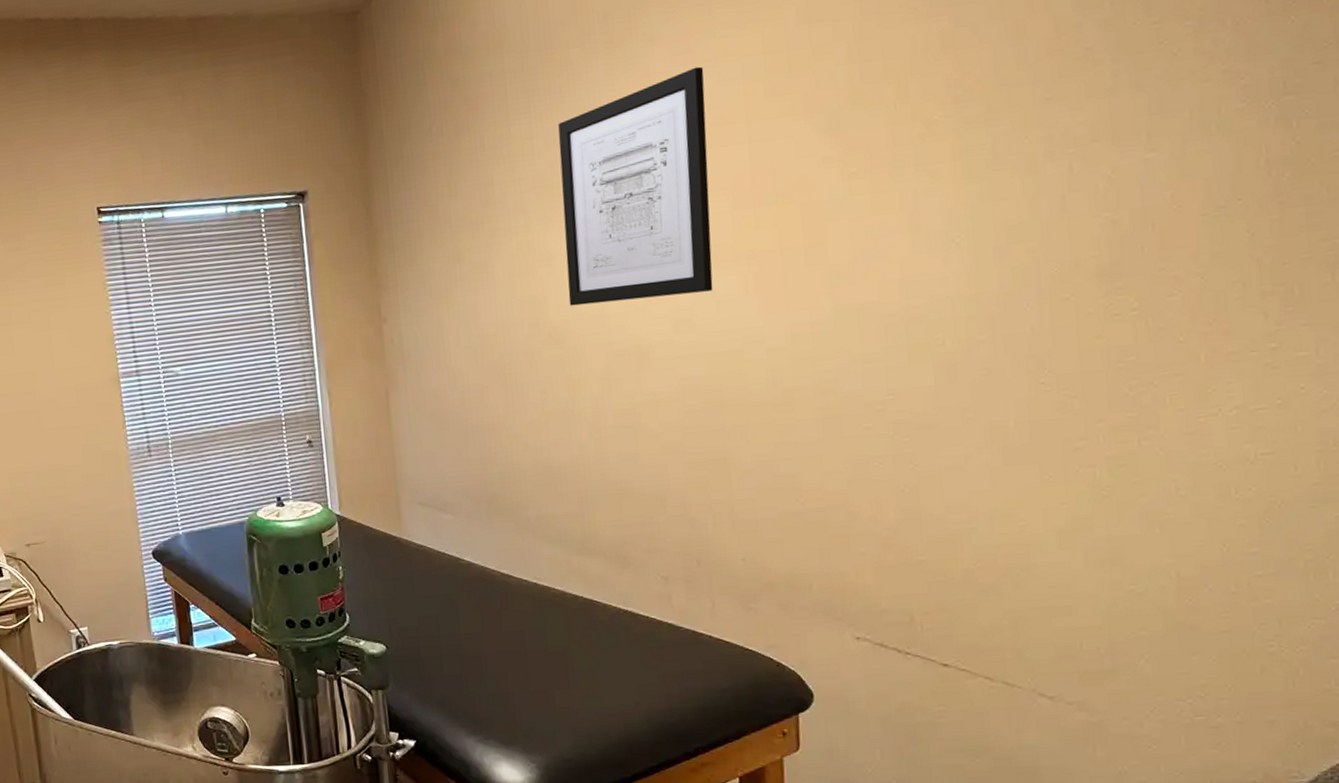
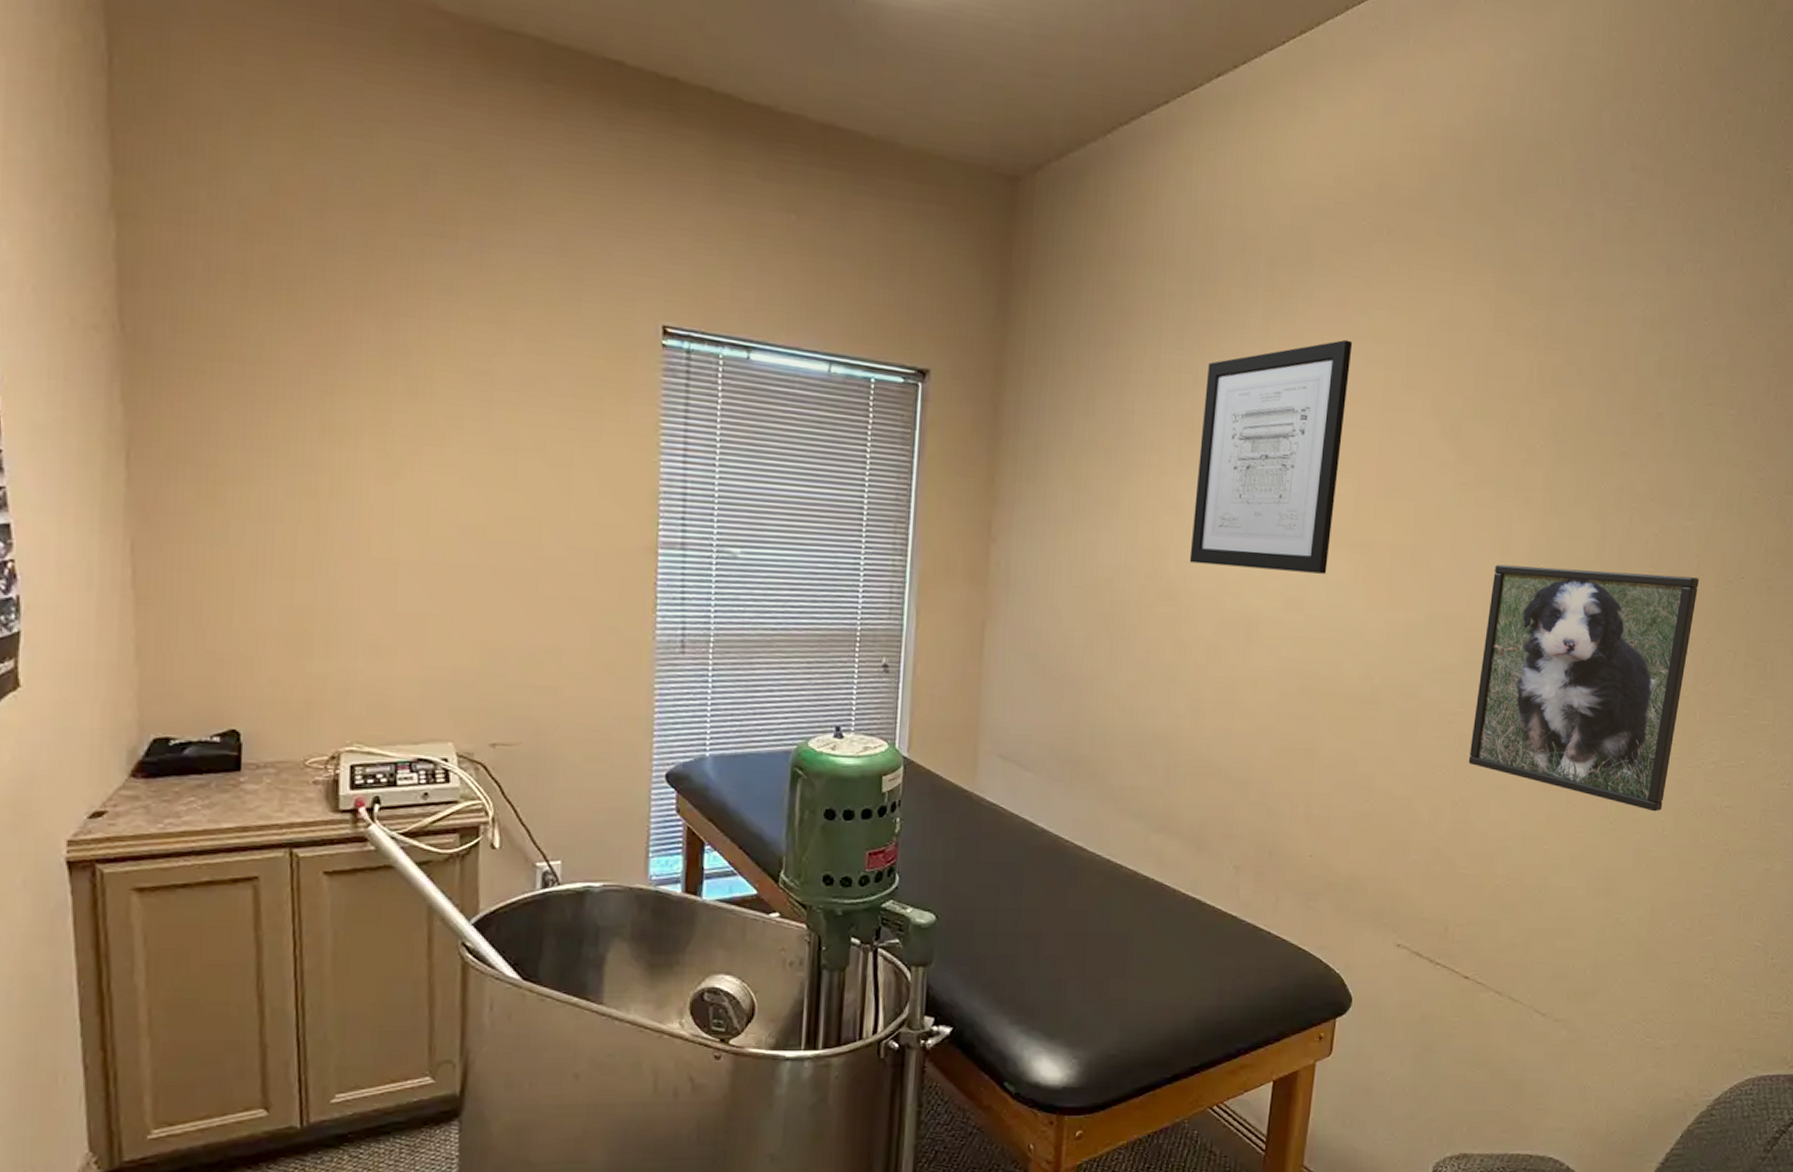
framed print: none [905,211,1177,471] -> present [1468,564,1699,812]

